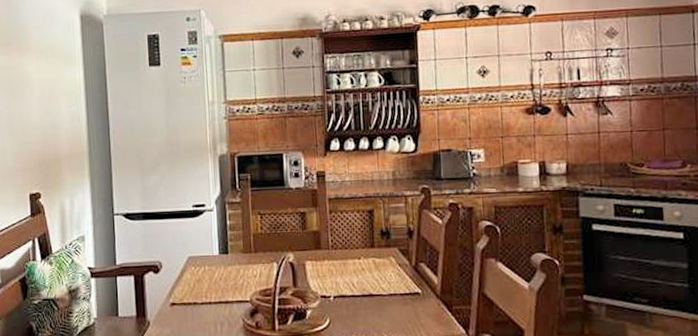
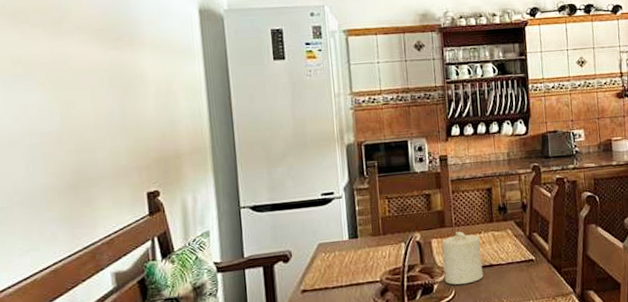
candle: none [317,254,362,314] -> present [442,231,484,285]

